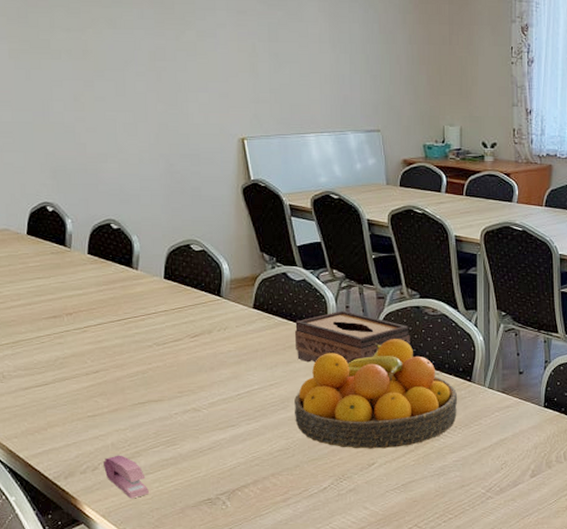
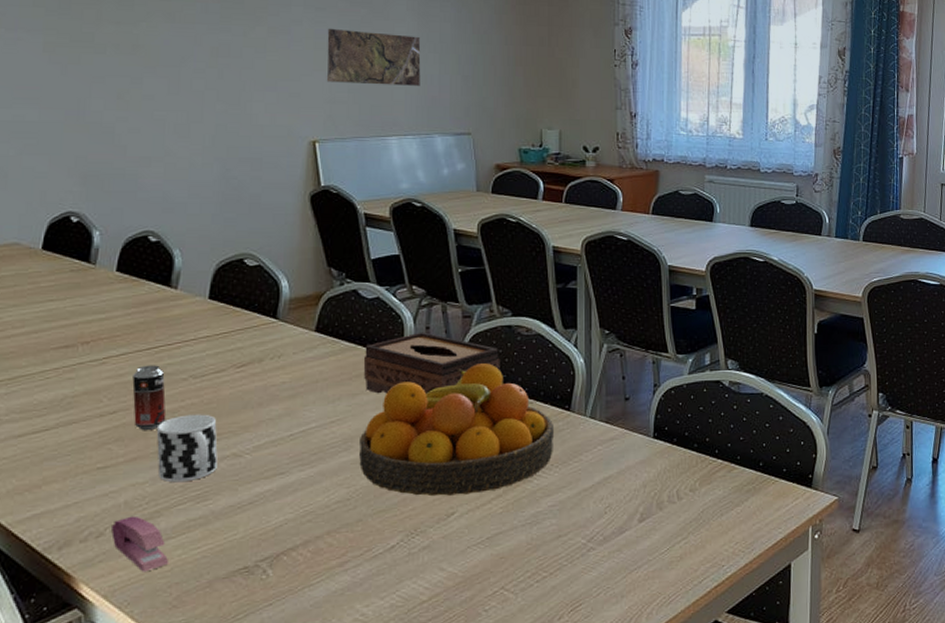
beverage can: none [109,334,138,387] -> present [132,365,166,430]
cup: none [131,375,181,430] -> present [156,414,218,483]
map: none [249,30,334,85] -> present [326,28,421,86]

